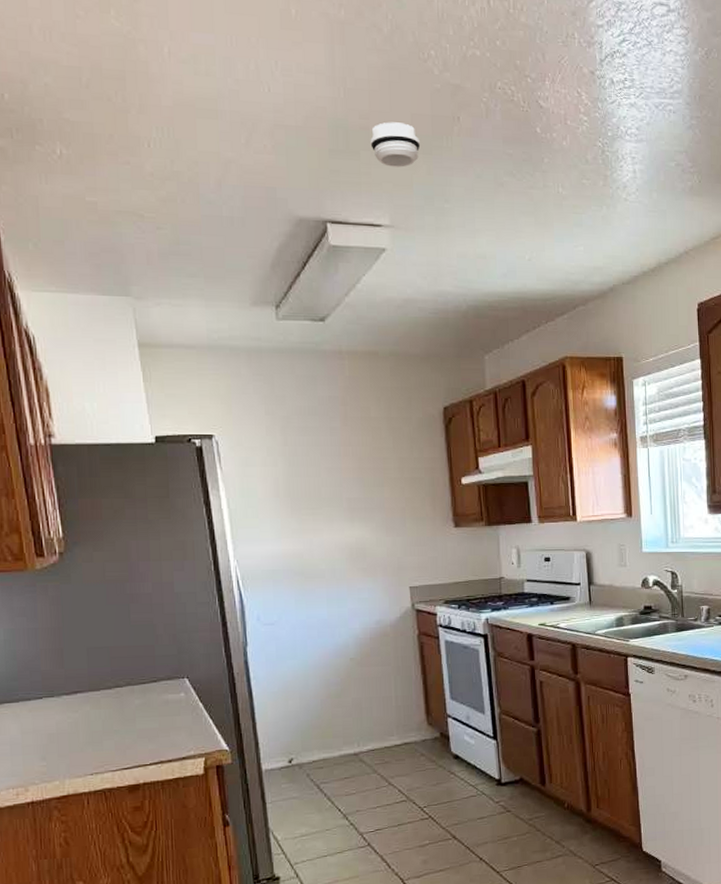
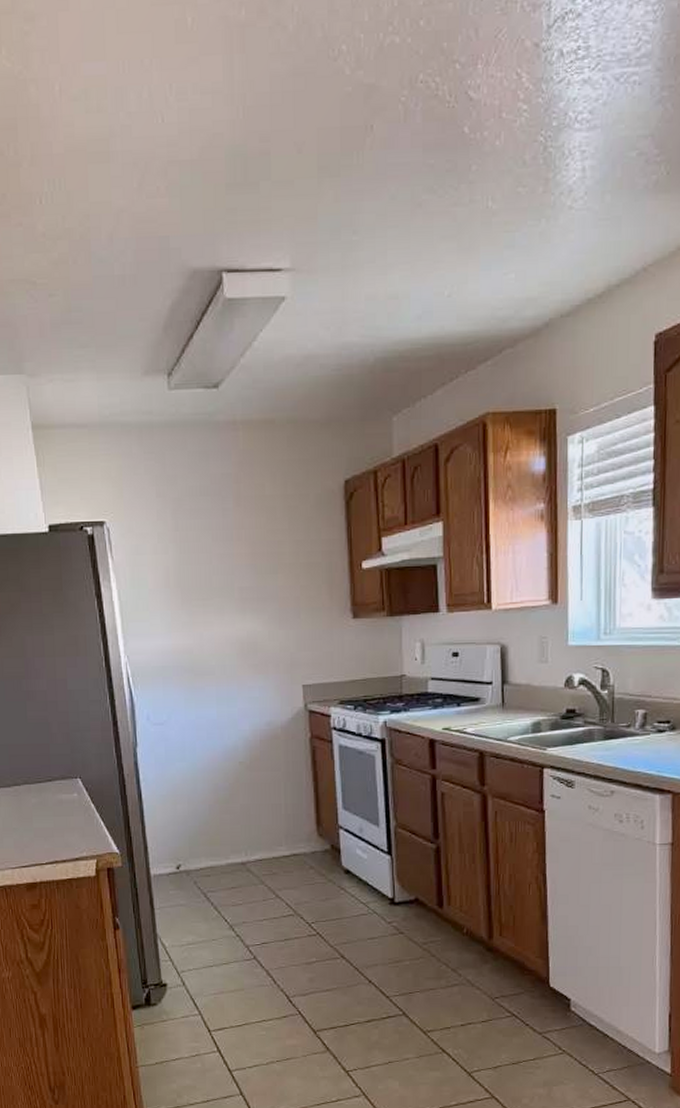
smoke detector: present [370,122,421,168] -> none [271,141,327,197]

